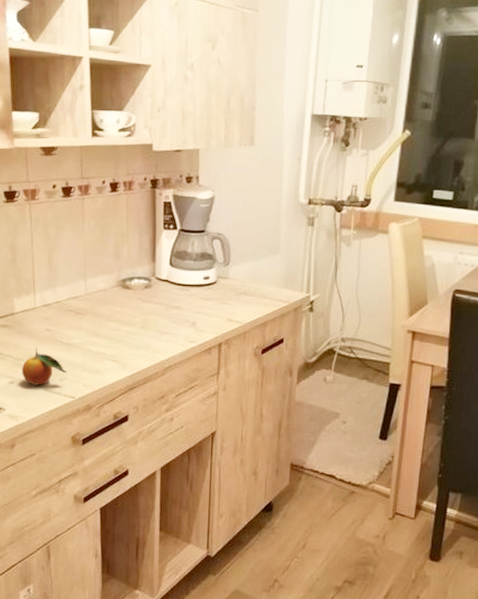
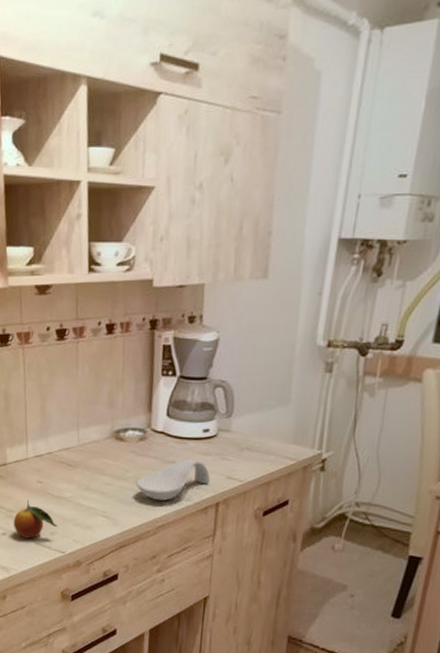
spoon rest: none [143,304,213,343] -> present [136,458,211,501]

